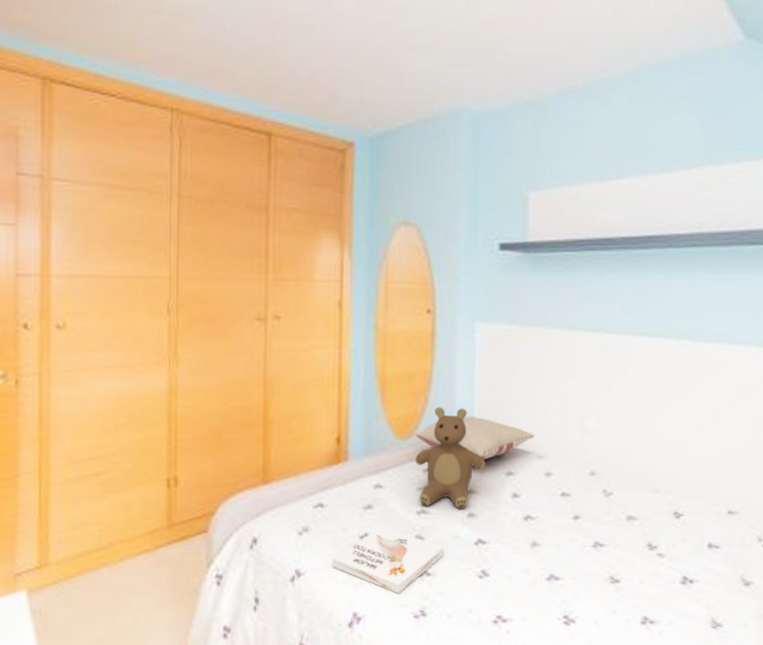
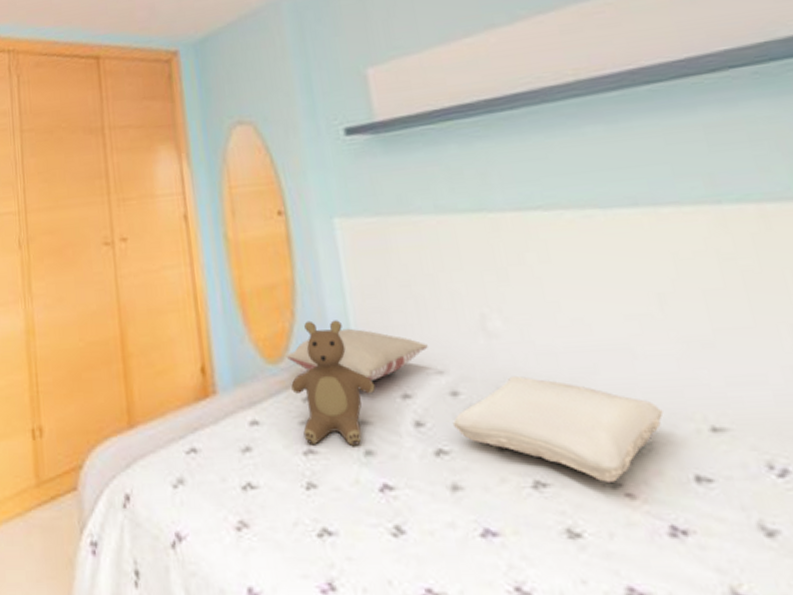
book: present [332,527,444,594] -> none [214,474,345,561]
pillow: none [542,464,698,545] -> present [452,375,664,482]

